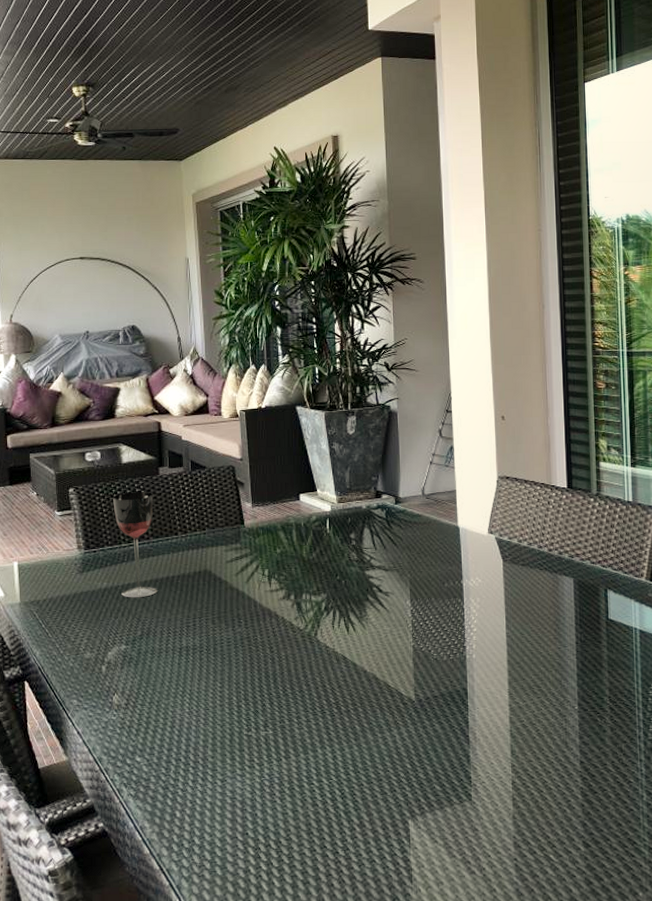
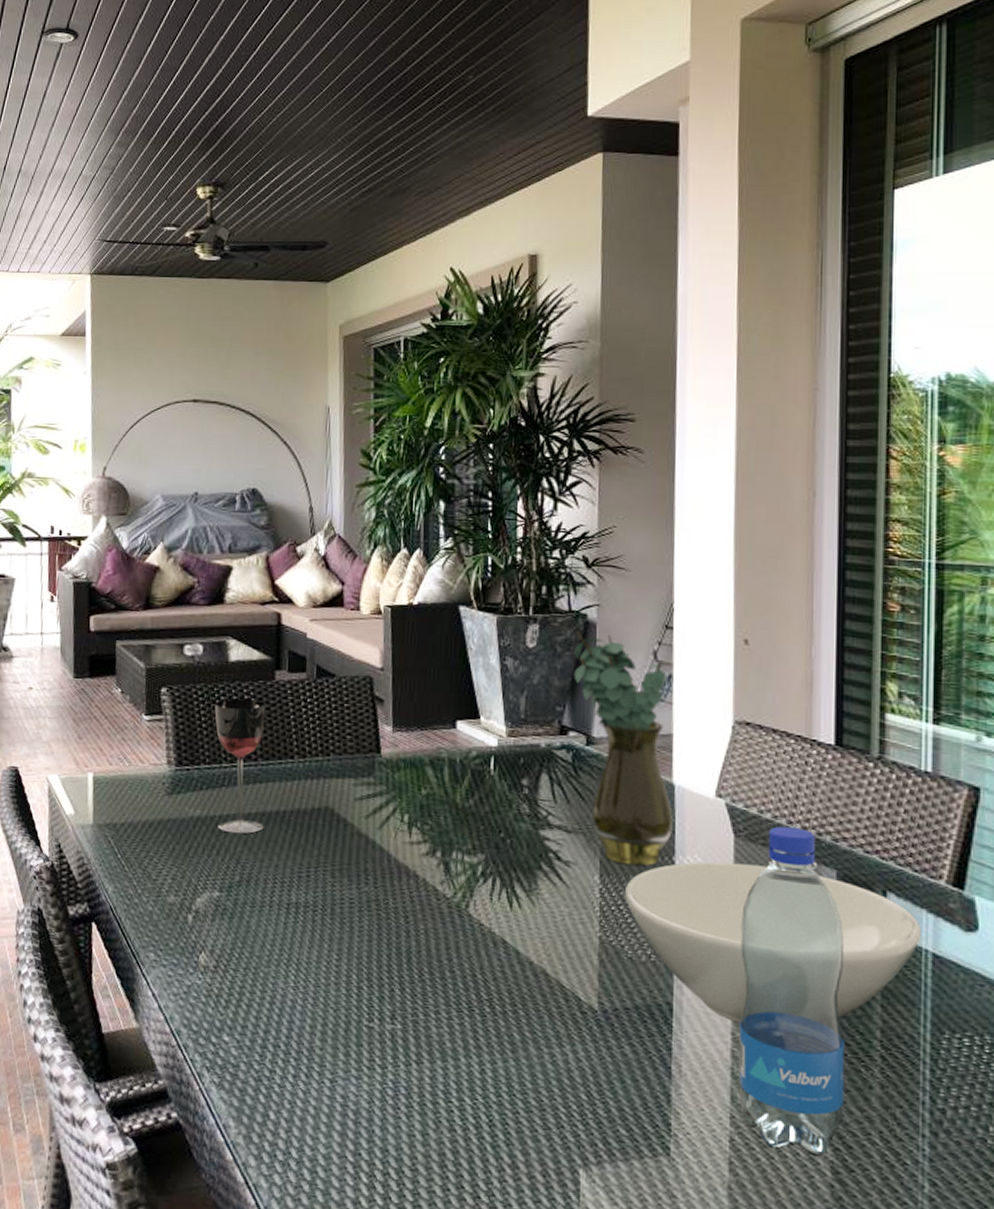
vase: none [382,418,460,590] -> present [573,630,673,866]
bowl: none [428,580,632,697] -> present [624,862,921,1024]
bottle: none [511,551,588,786] -> present [739,826,845,1158]

